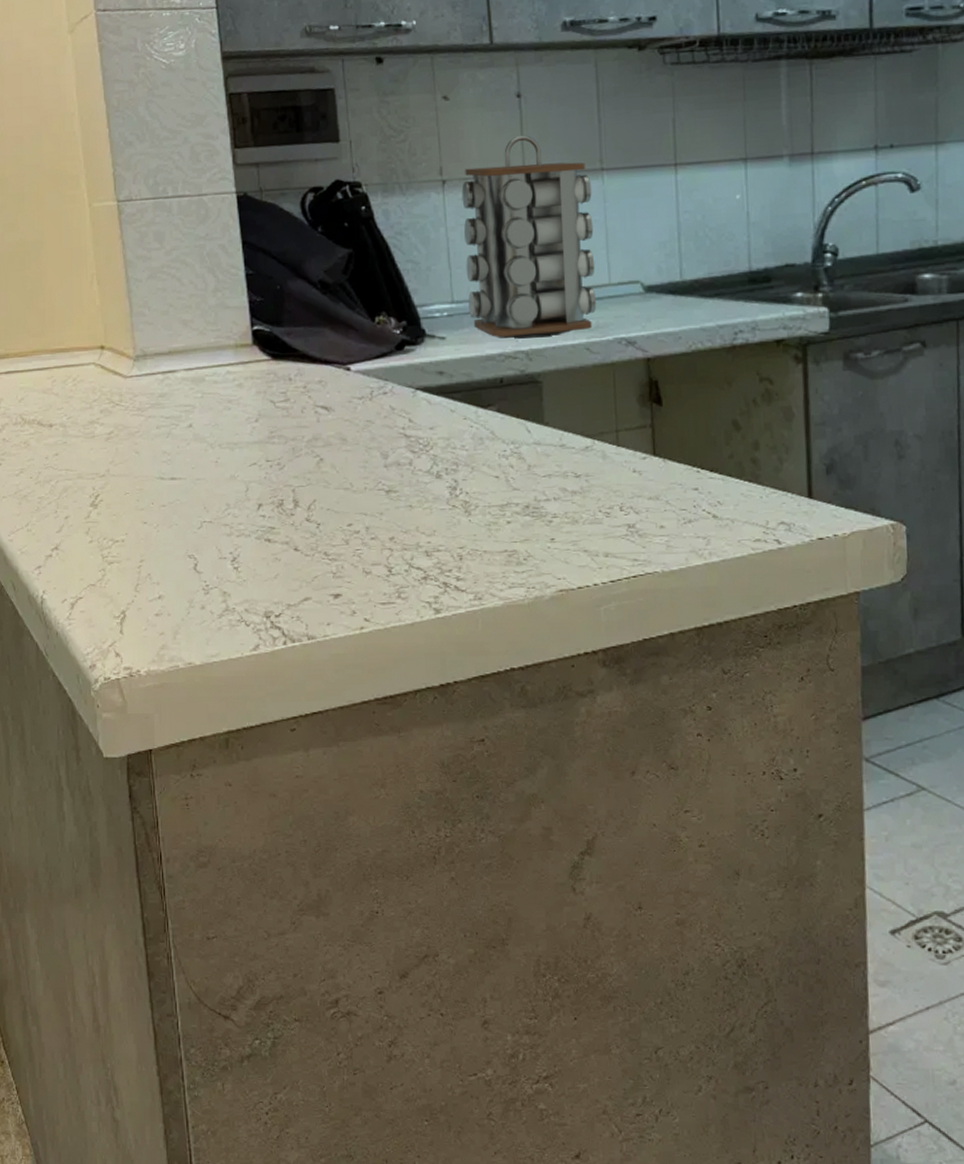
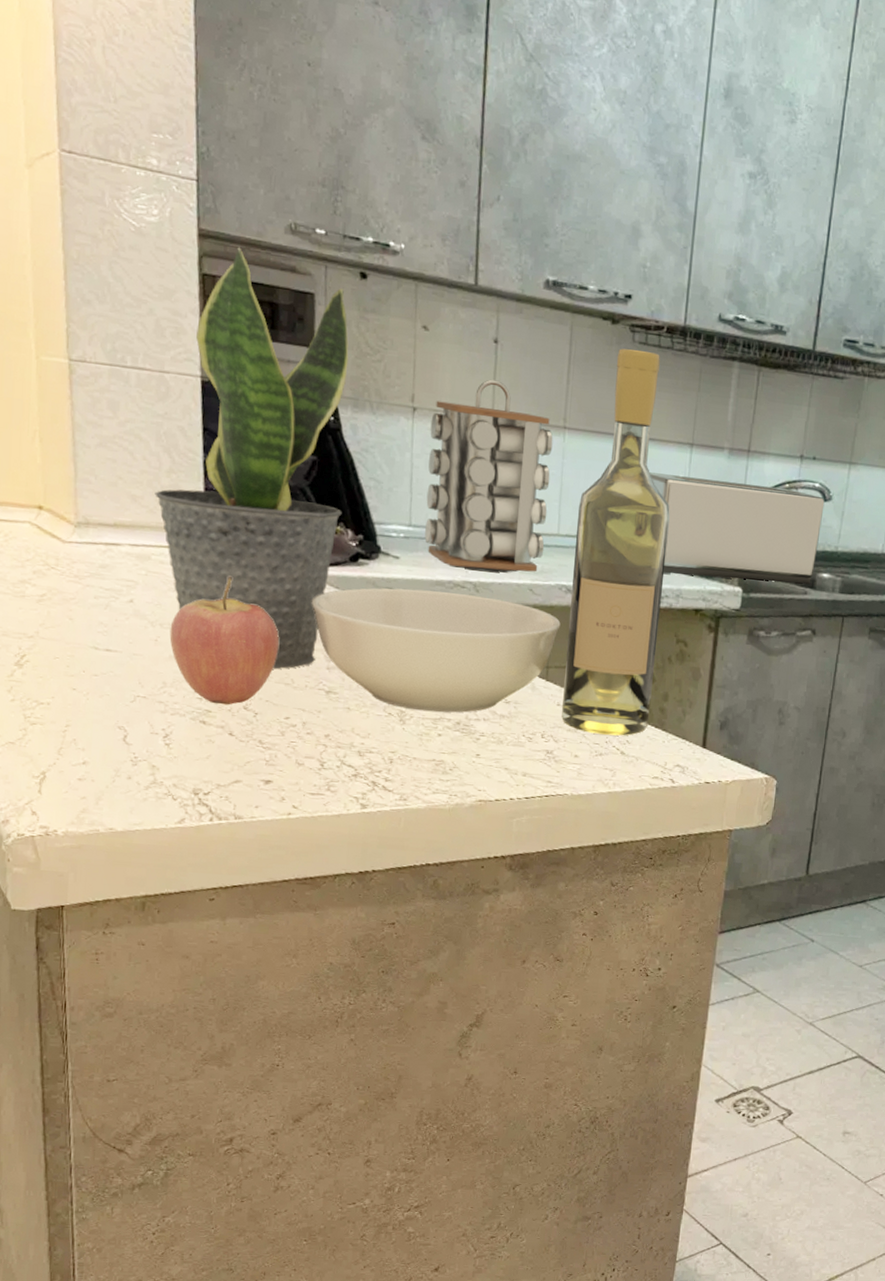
potted plant: none [203,60,383,475] -> present [154,247,349,670]
fruit: none [228,385,335,520] -> present [169,576,280,705]
bowl: none [362,364,625,499] -> present [311,588,561,713]
bottle: none [627,70,741,499] -> present [561,348,670,736]
toaster: none [701,186,913,307] -> present [649,472,825,585]

